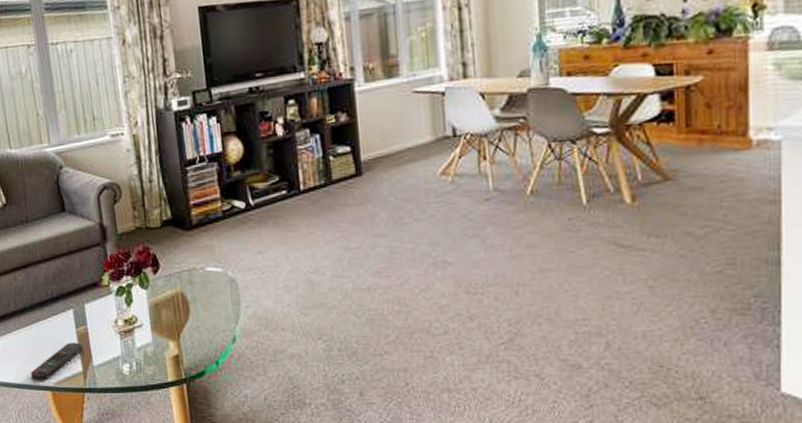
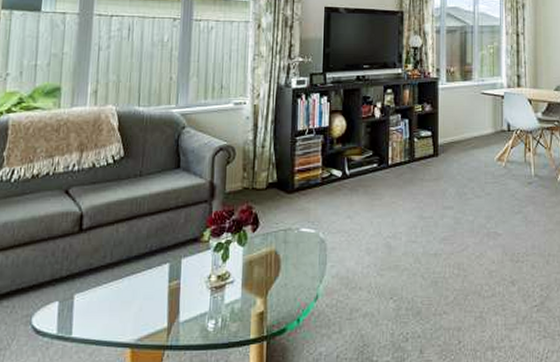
remote control: present [31,342,83,381] -> none [113,297,172,338]

